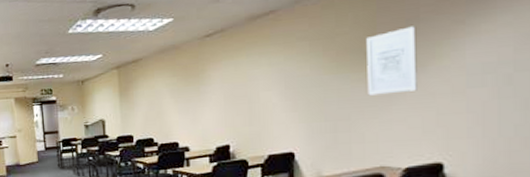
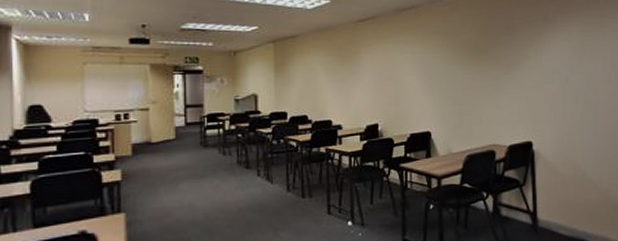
wall art: present [366,26,417,96] -> none [481,33,515,85]

